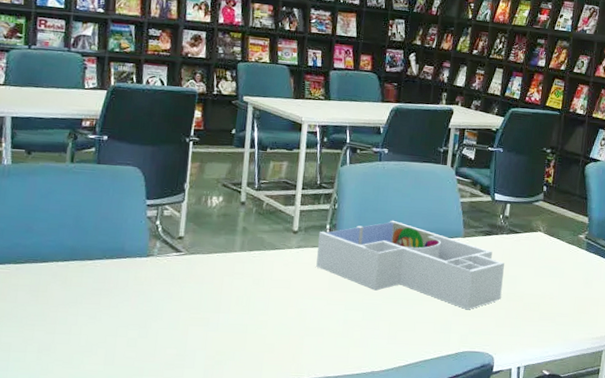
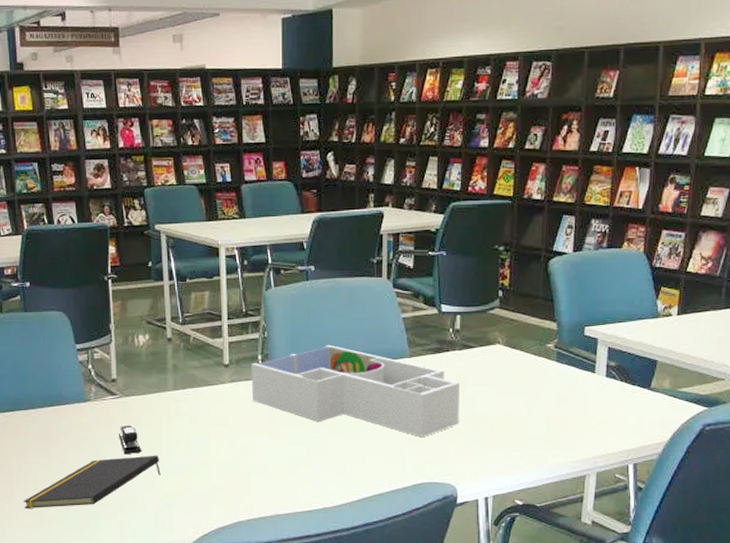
notepad: none [63,313,216,362] -> present [23,455,161,508]
stapler: none [177,282,200,312] -> present [119,425,142,455]

